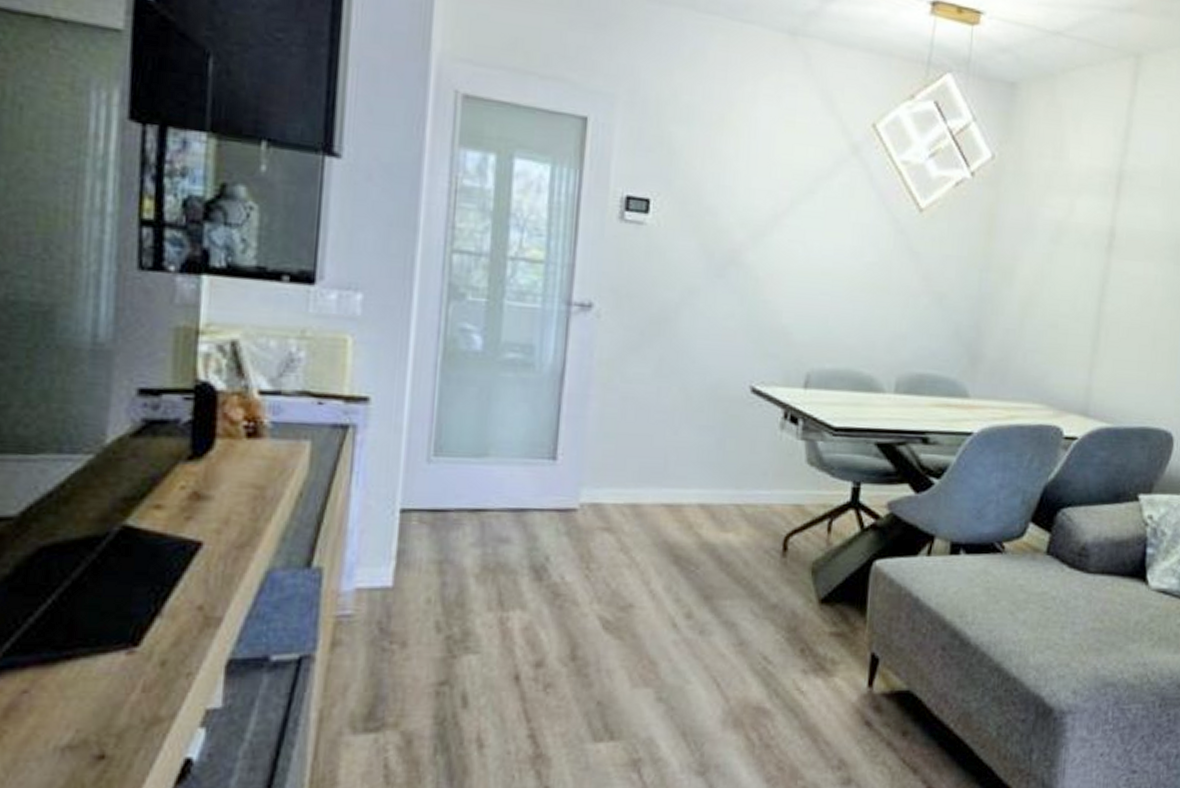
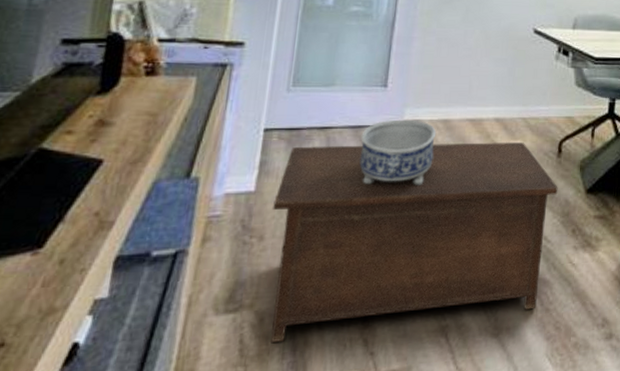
cabinet: none [416,532,783,769] -> present [271,143,558,342]
decorative bowl: none [524,502,623,586] -> present [359,119,437,185]

